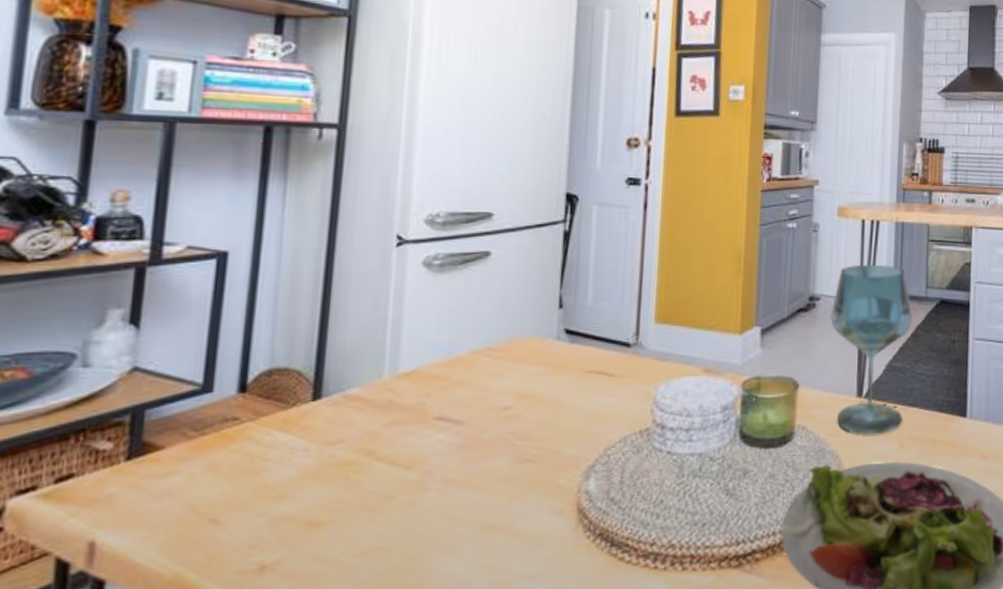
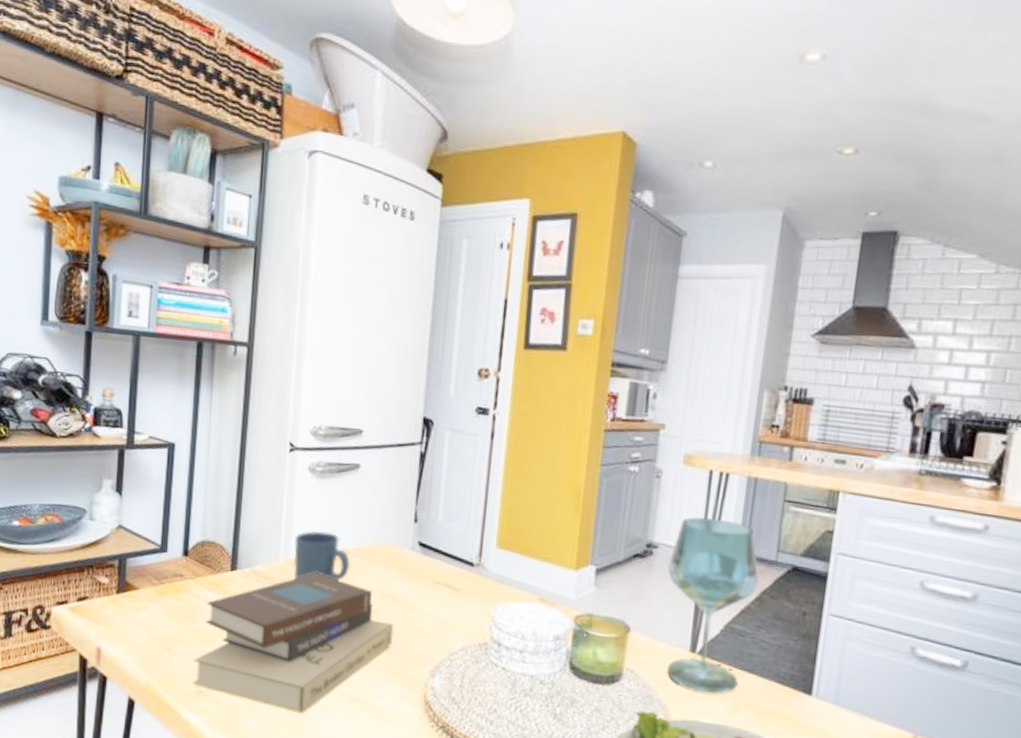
books: none [250,384,538,562] -> present [192,573,394,713]
mug: none [403,334,480,396] -> present [293,530,350,581]

